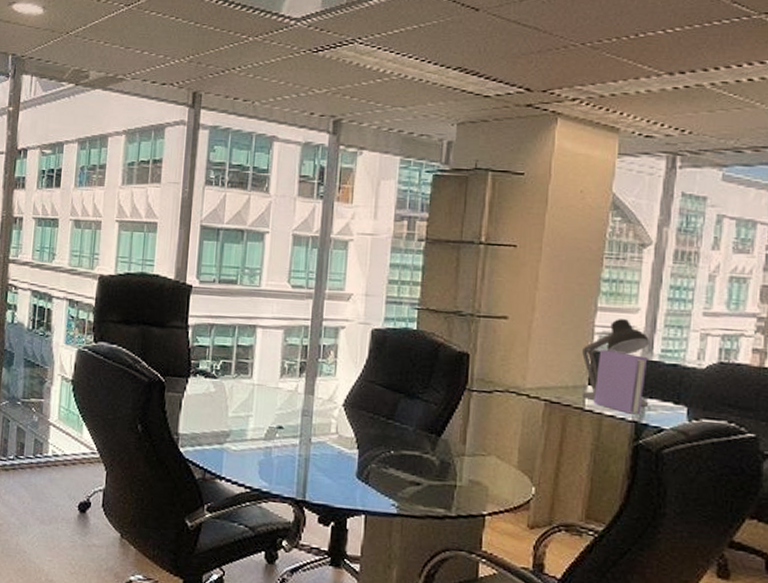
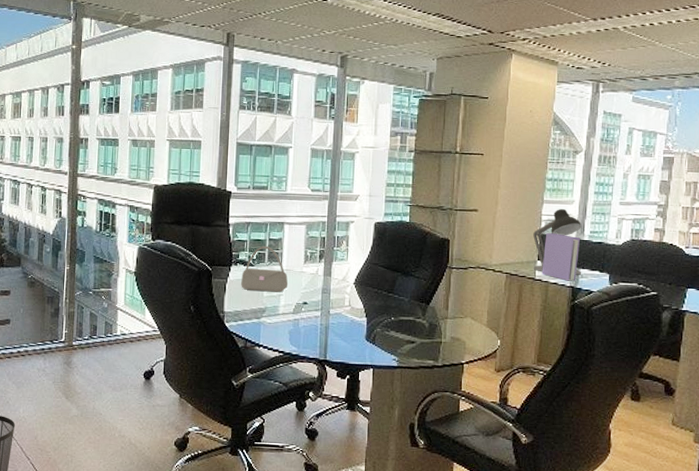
handbag: none [200,353,260,413] -> present [241,245,288,292]

